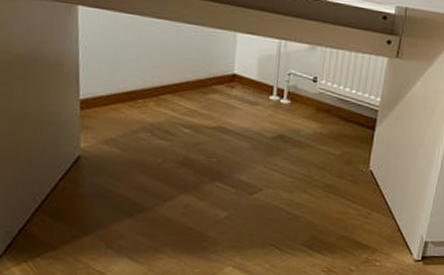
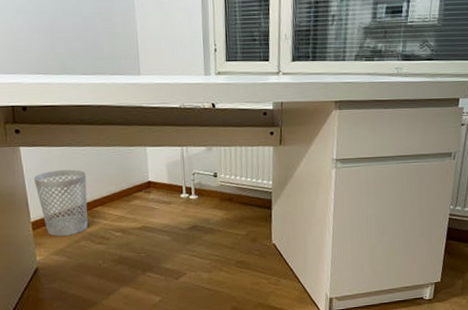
wastebasket: none [90,41,157,124] -> present [34,169,88,236]

